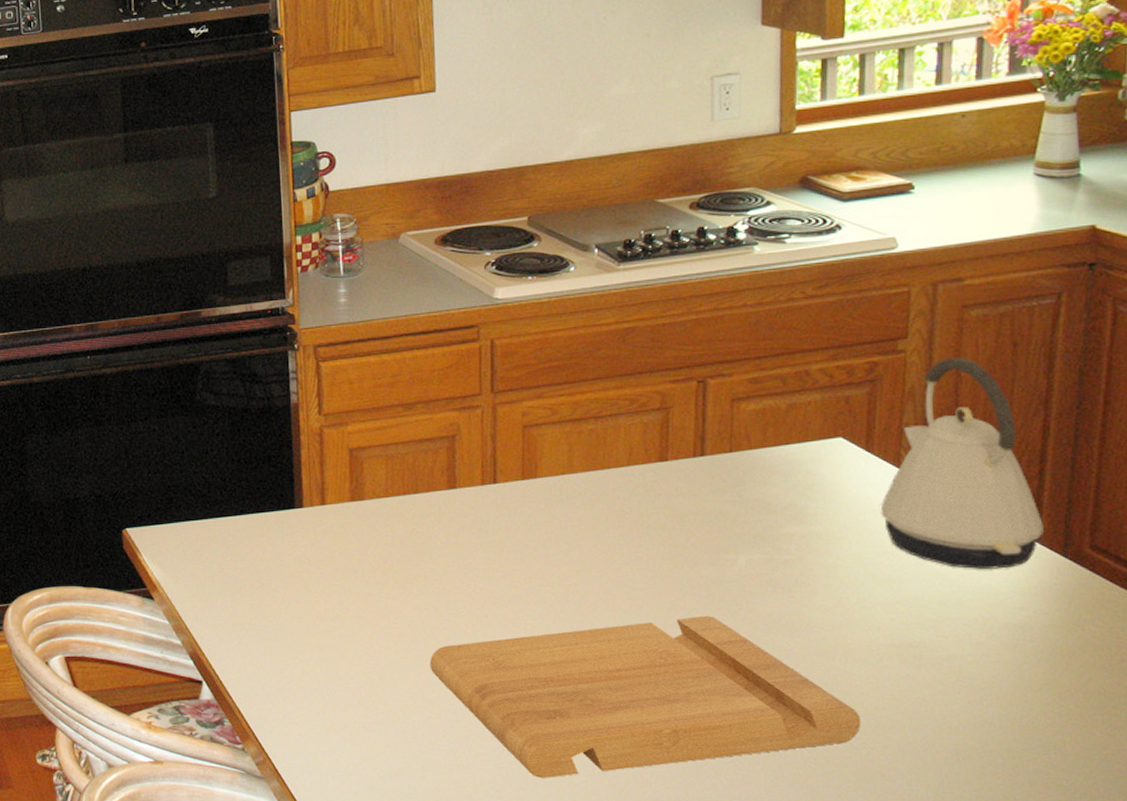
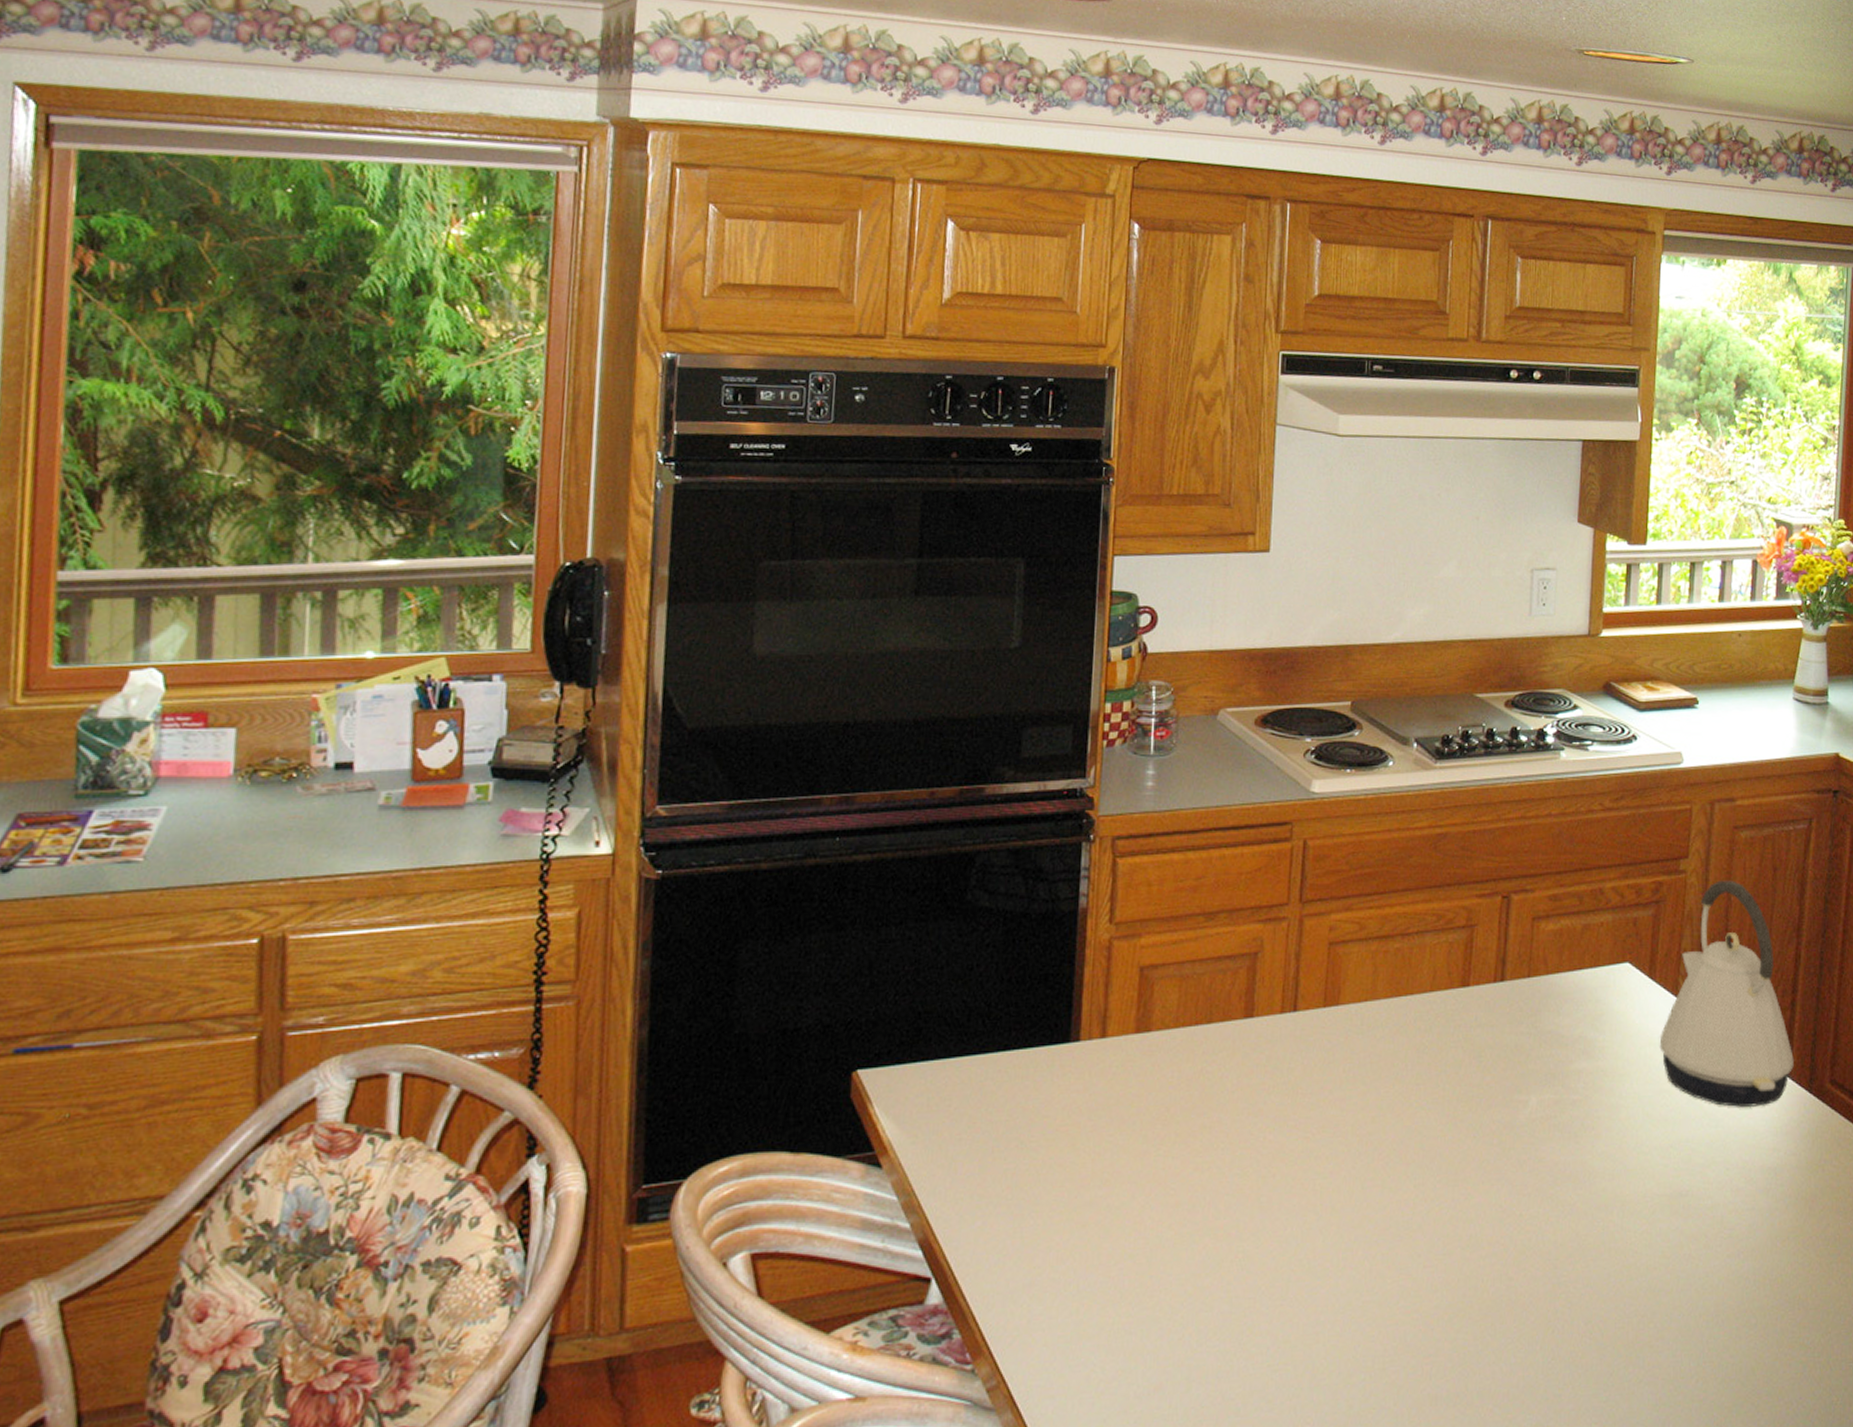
cutting board: present [429,615,862,778] -> none [1206,1167,1634,1380]

